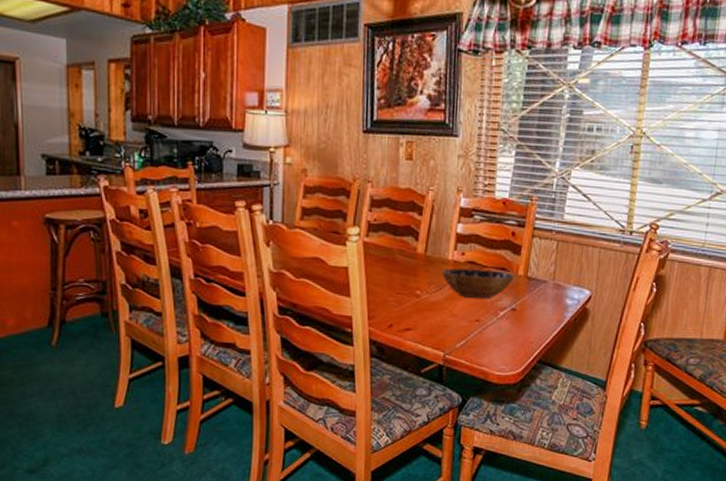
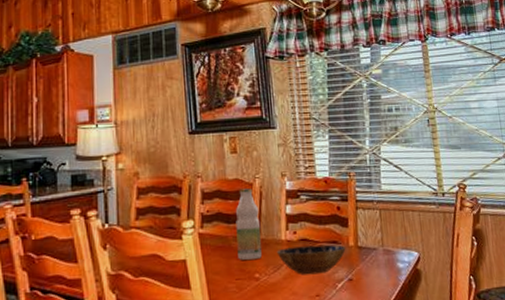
bottle: none [401,200,429,276] -> present [235,188,262,260]

